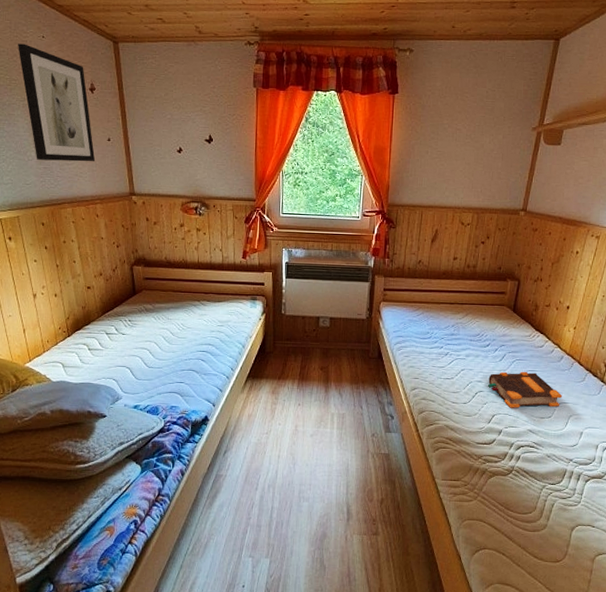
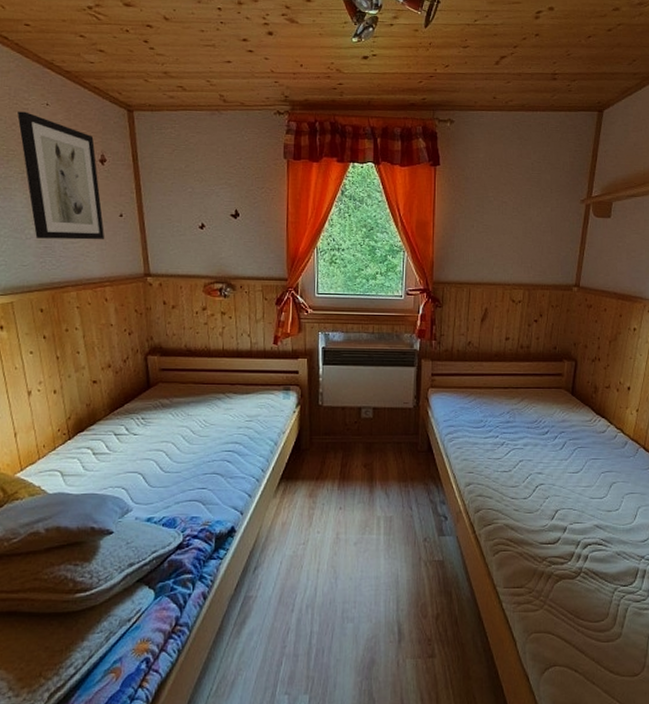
bible: present [487,371,563,408] -> none [548,460,630,502]

